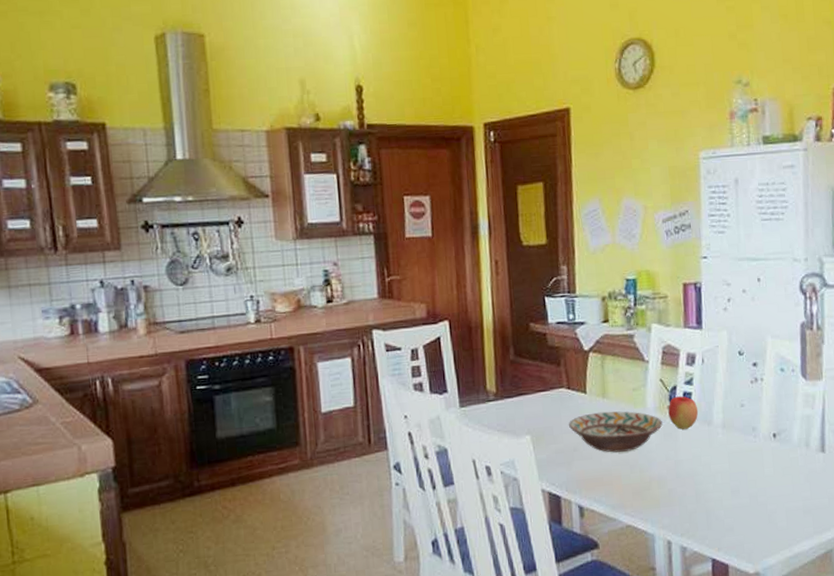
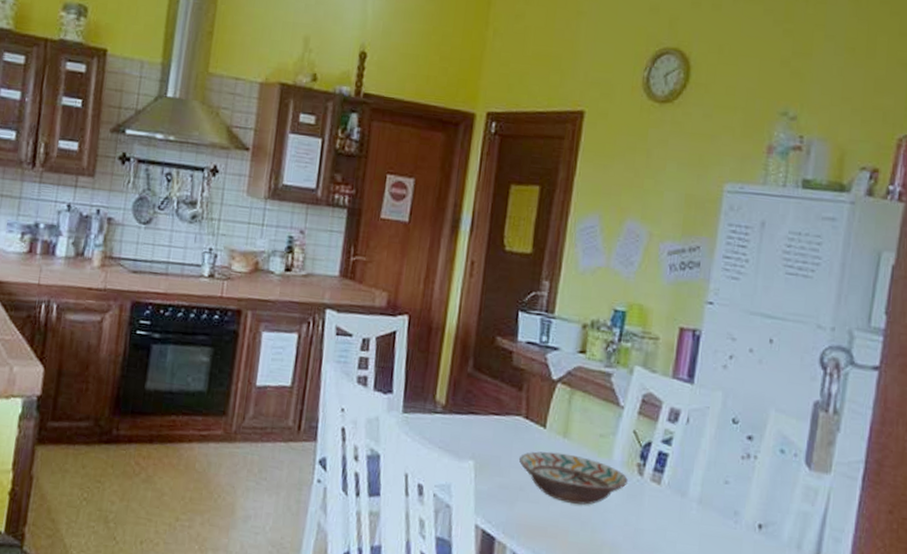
apple: present [668,396,699,430] -> none [636,454,673,495]

